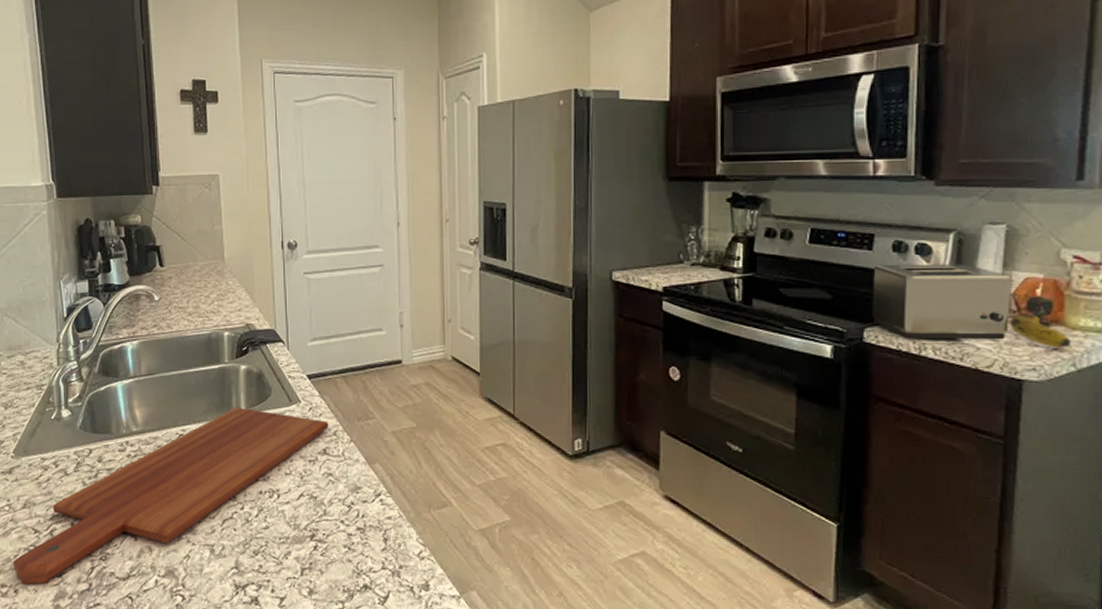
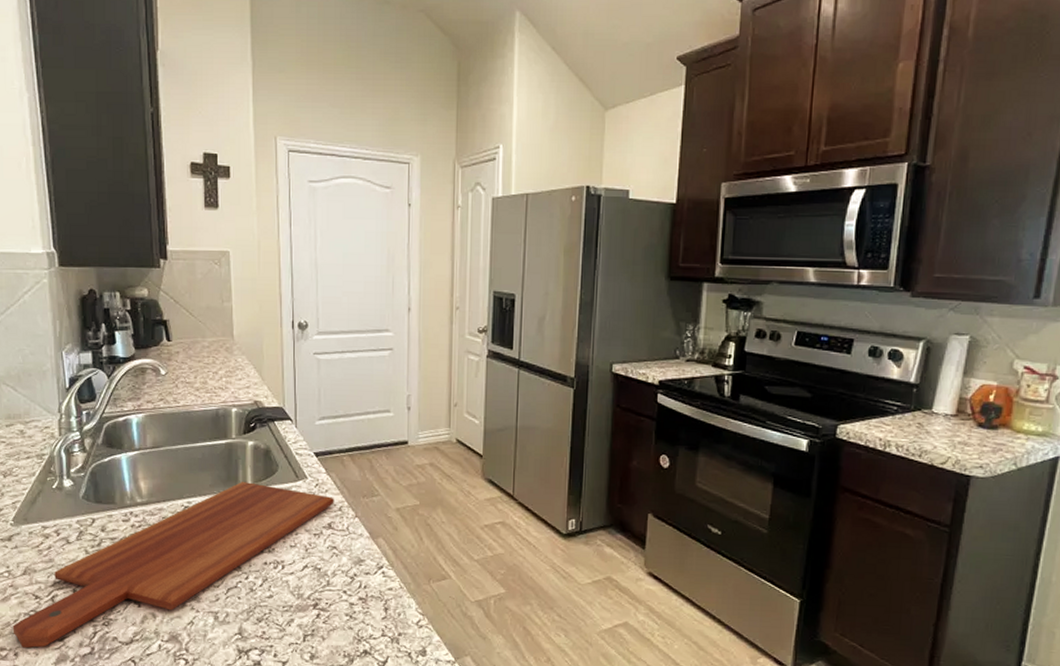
toaster: present [872,263,1012,340] -> none [845,367,970,440]
fruit: present [1009,313,1072,348] -> none [963,416,1015,449]

